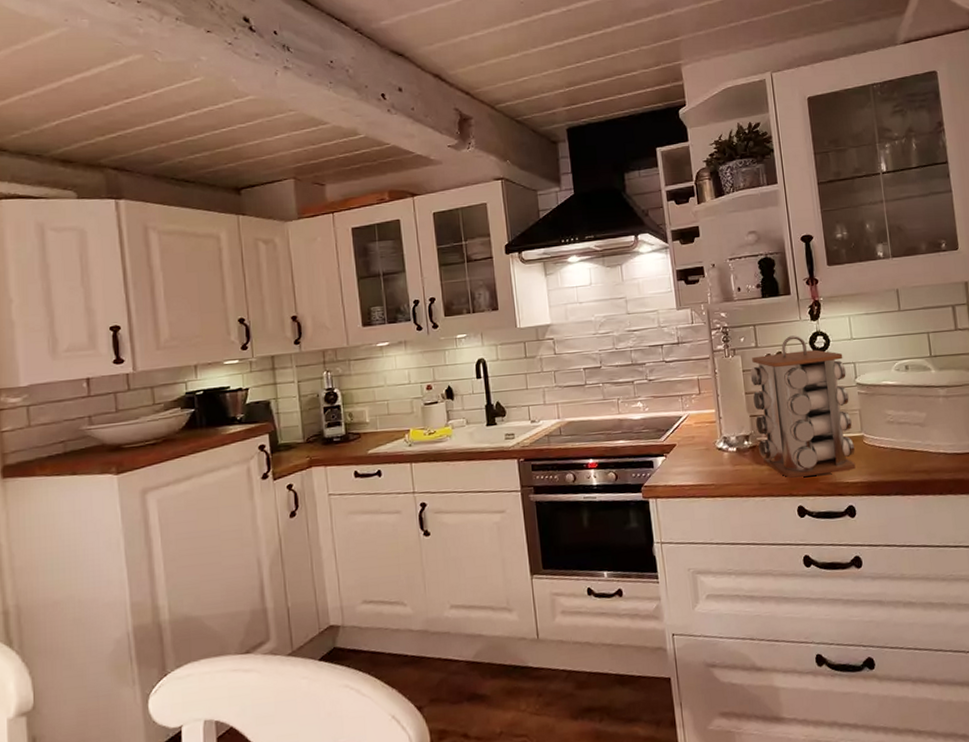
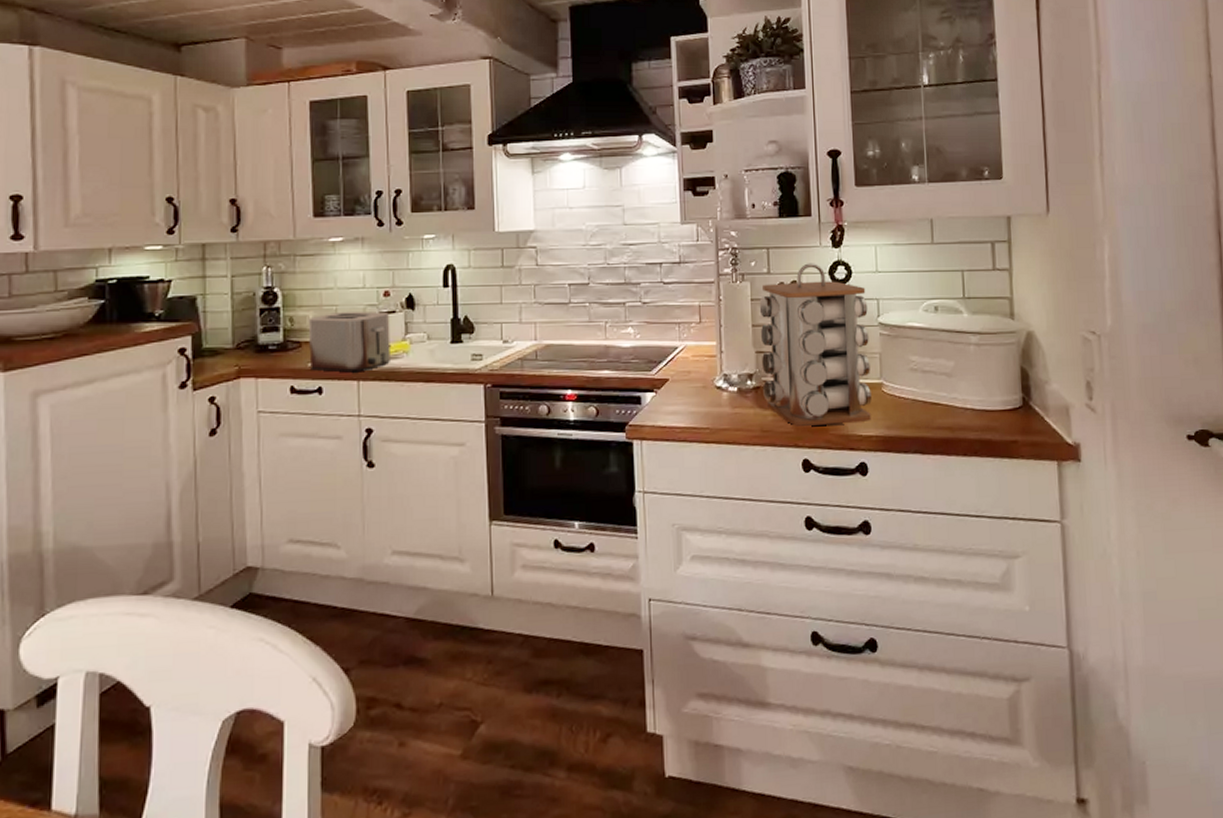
toaster: none [365,403,436,457] -> present [308,311,390,373]

